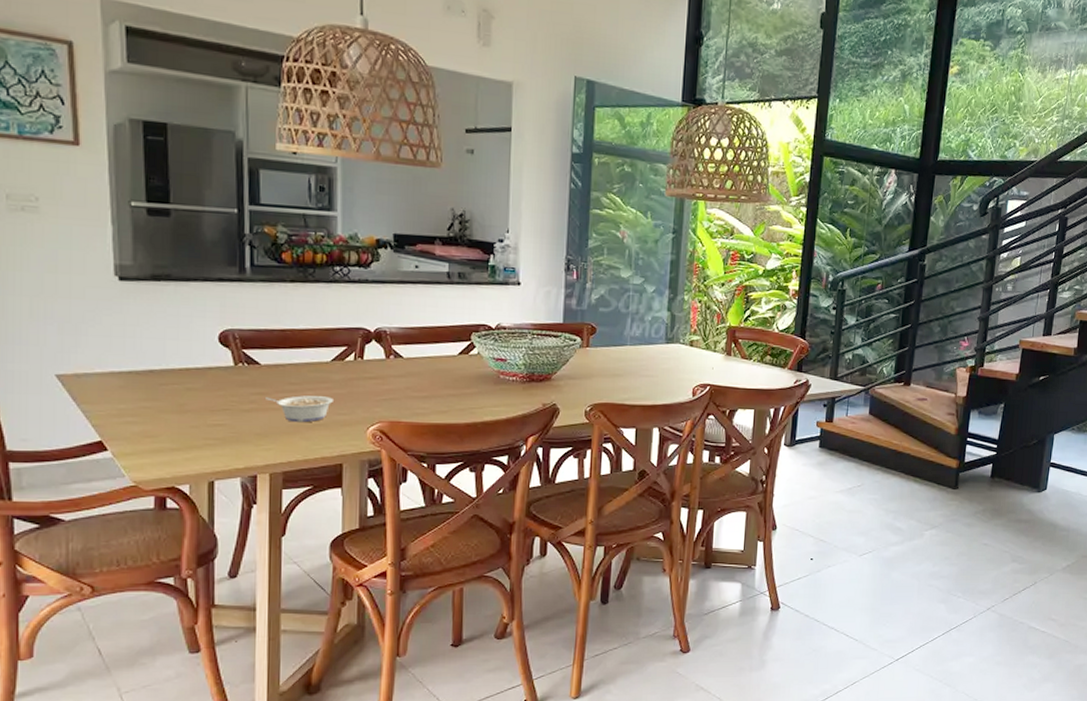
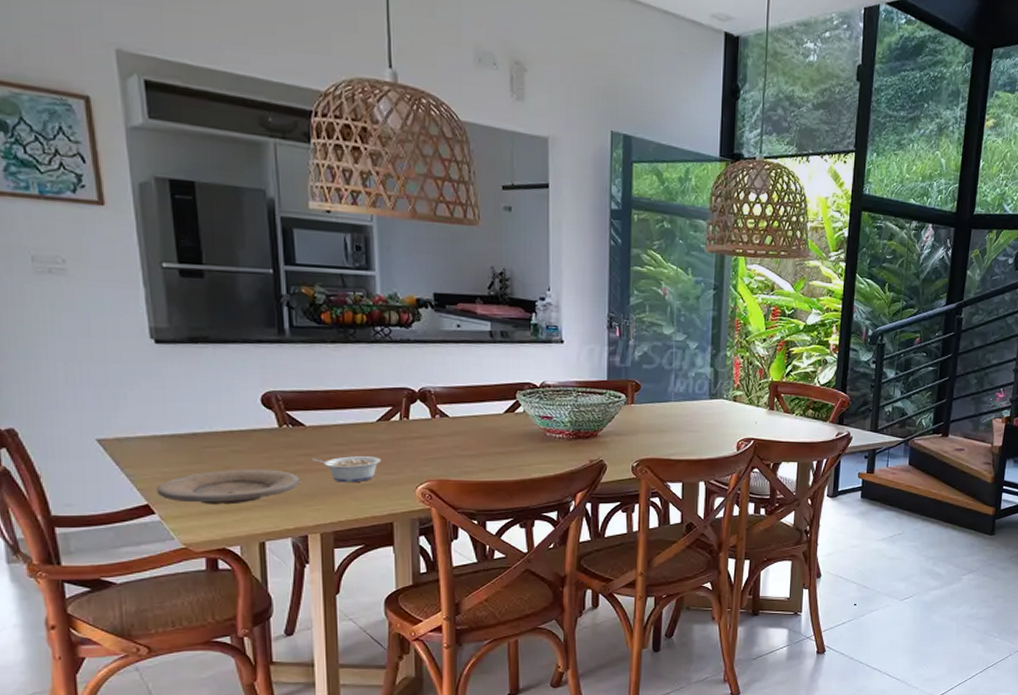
plate: none [111,406,252,443] -> present [156,469,300,505]

